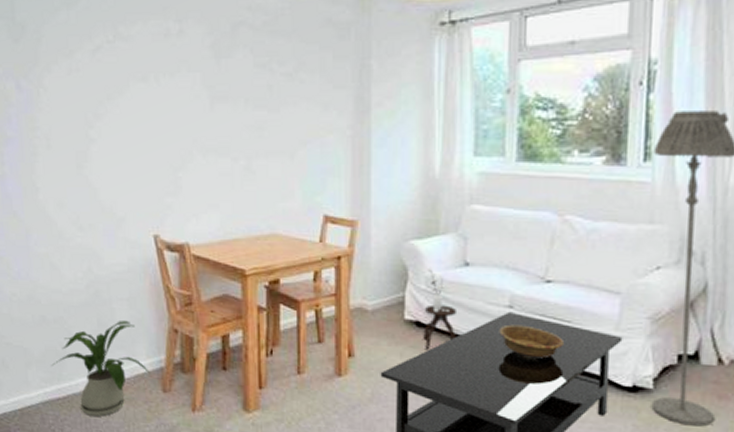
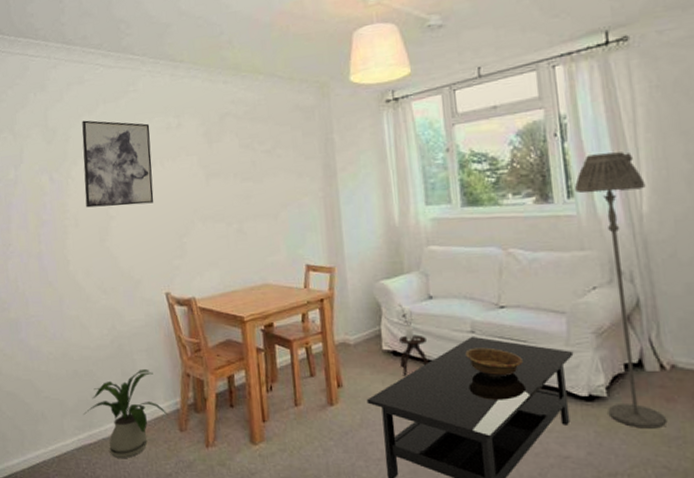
wall art: none [58,16,145,127] -> present [82,120,154,208]

